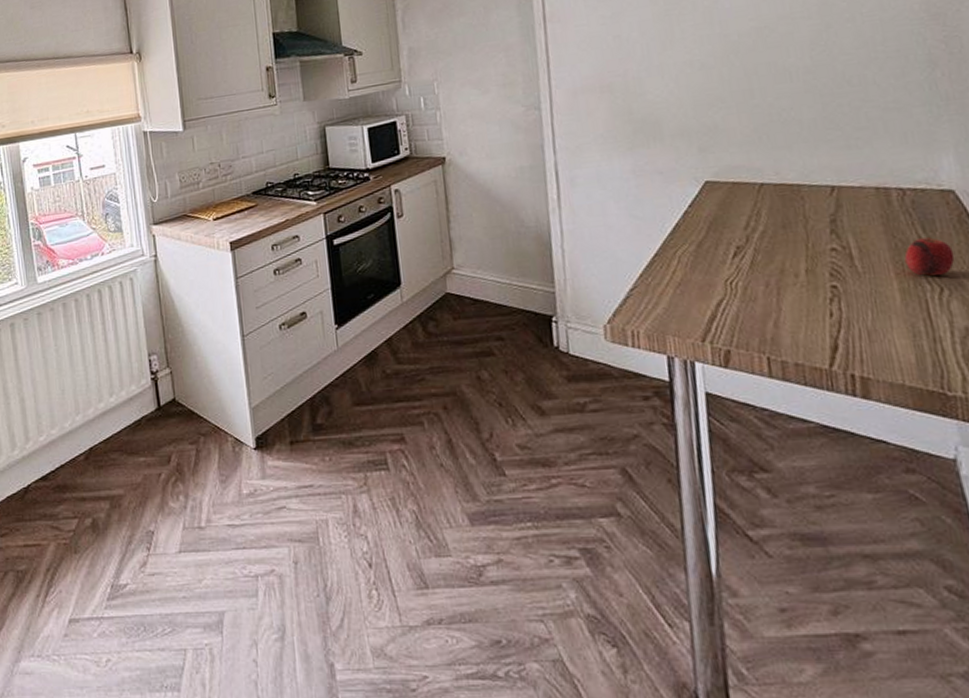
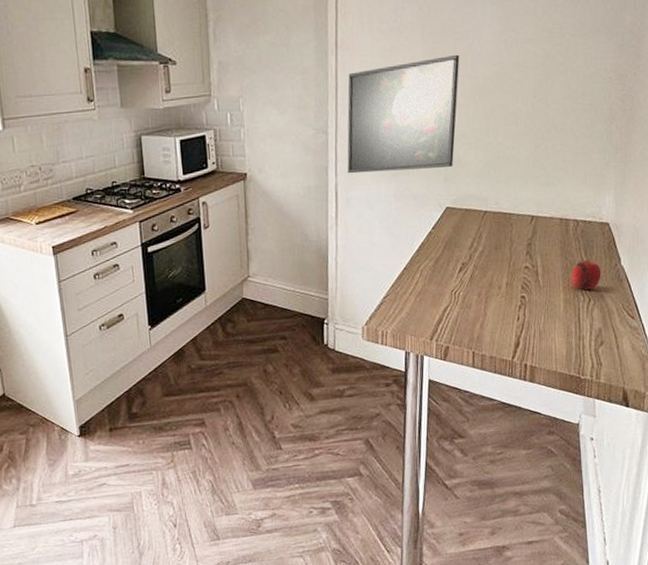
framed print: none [561,13,709,151] -> present [347,54,460,174]

